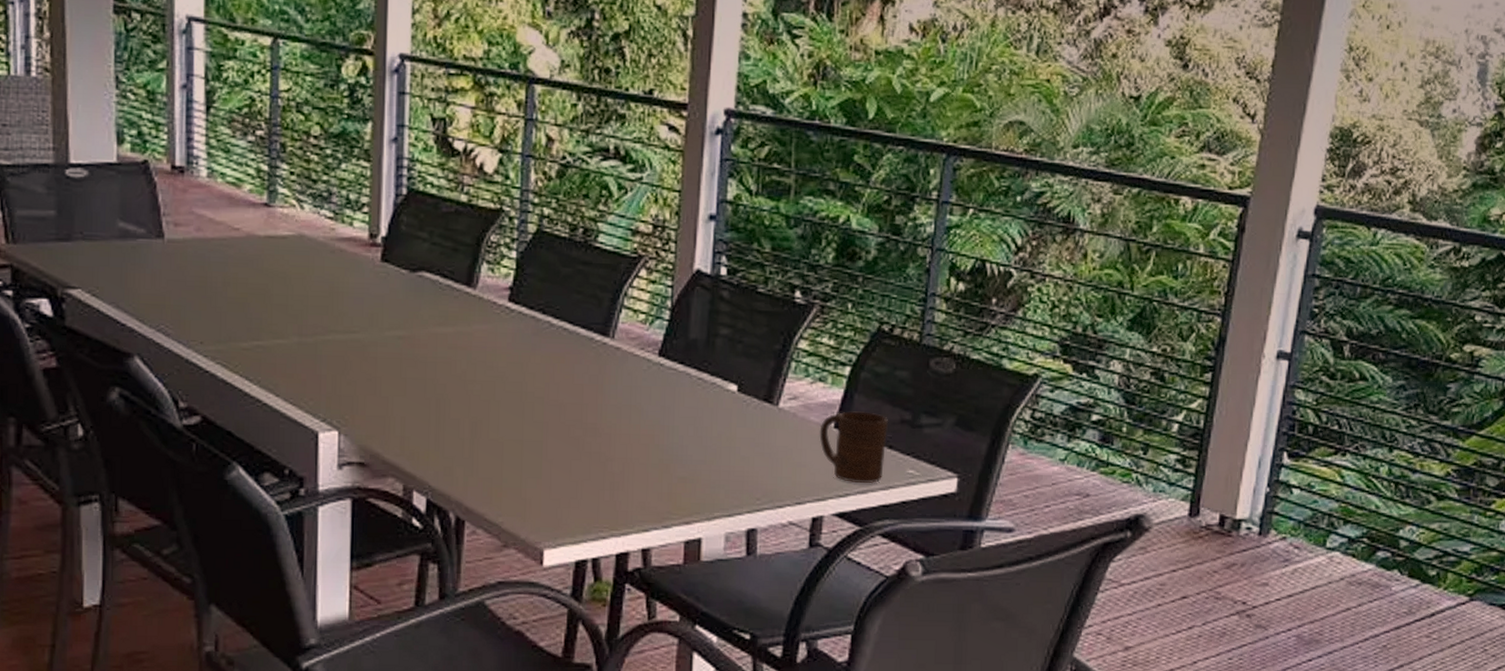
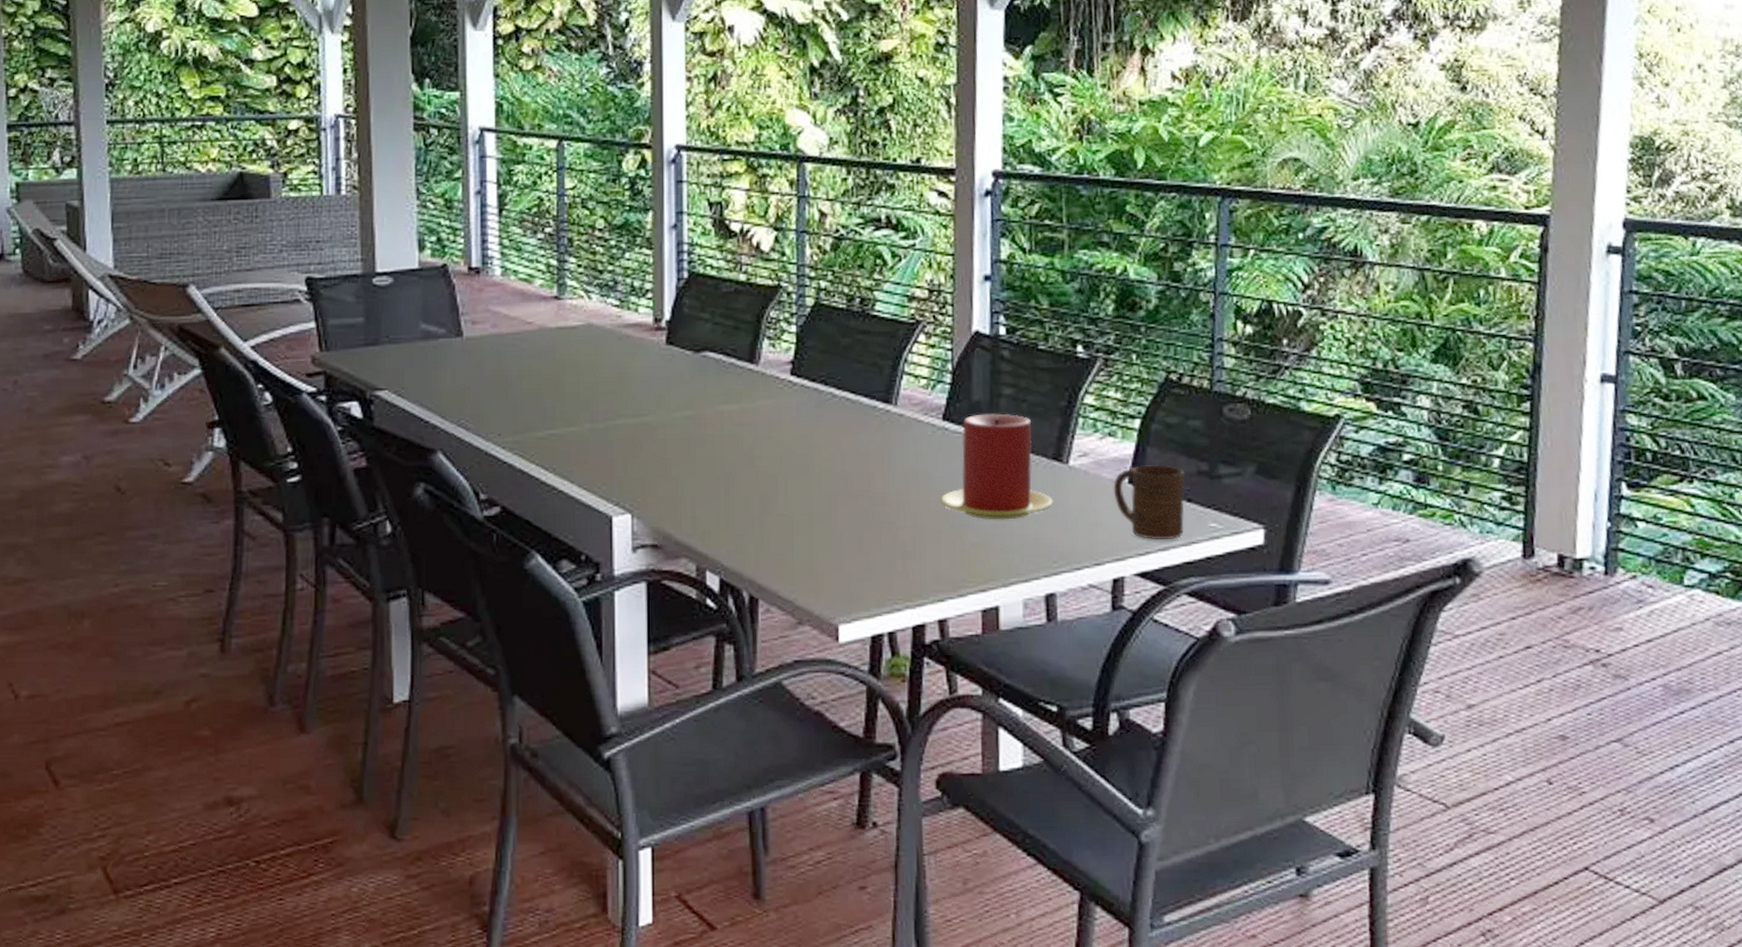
candle: none [651,352,761,457] -> present [940,413,1053,521]

